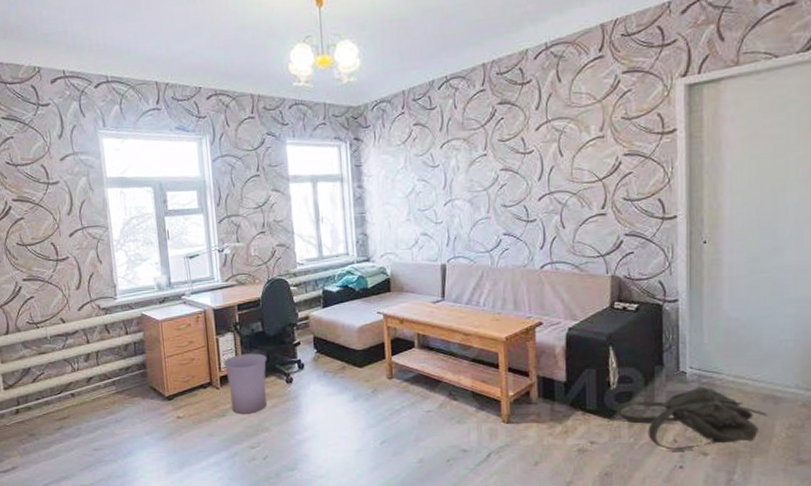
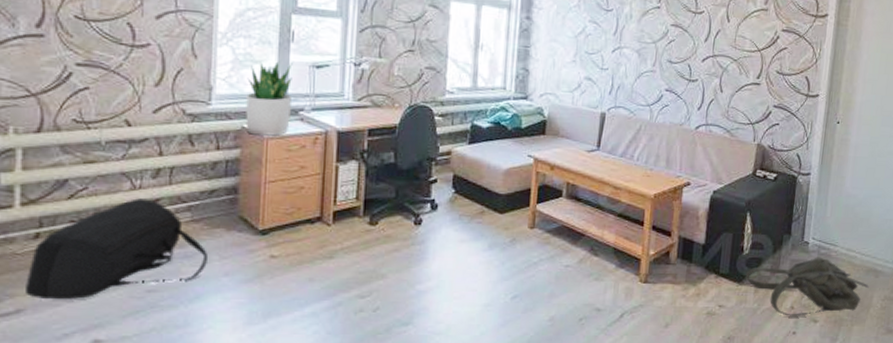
duffel bag: none [15,378,132,459] -> present [26,198,207,300]
planter: none [139,255,176,320] -> present [245,61,293,136]
waste bin: present [224,353,267,414] -> none [341,186,396,257]

